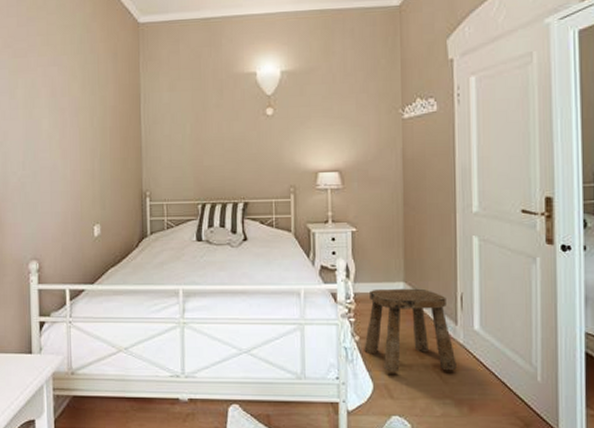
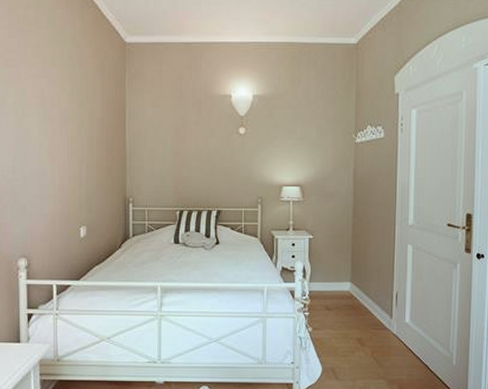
stool: present [364,288,457,372] -> none [315,287,390,357]

